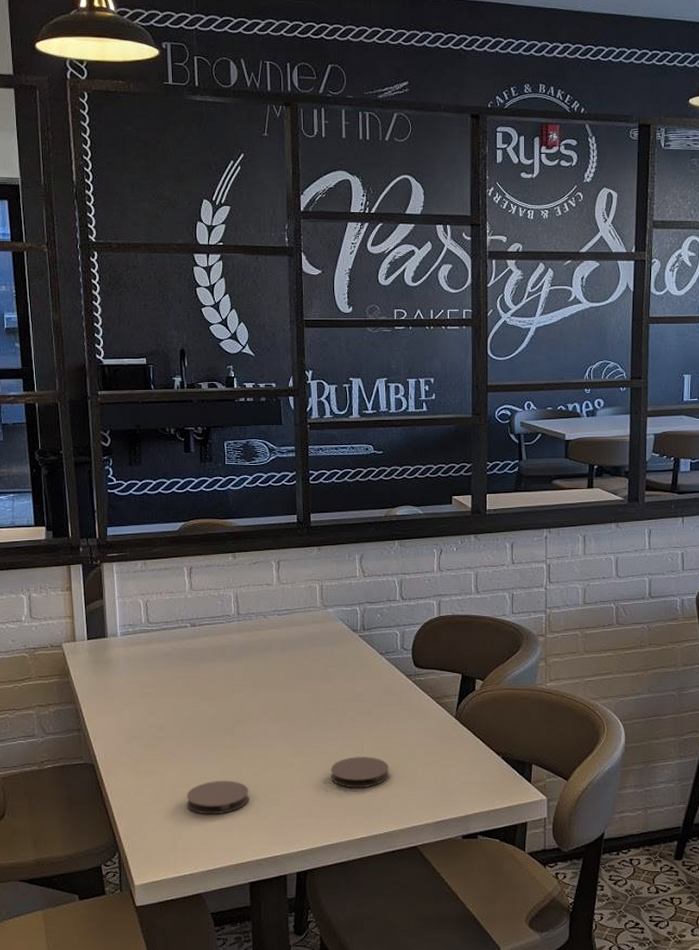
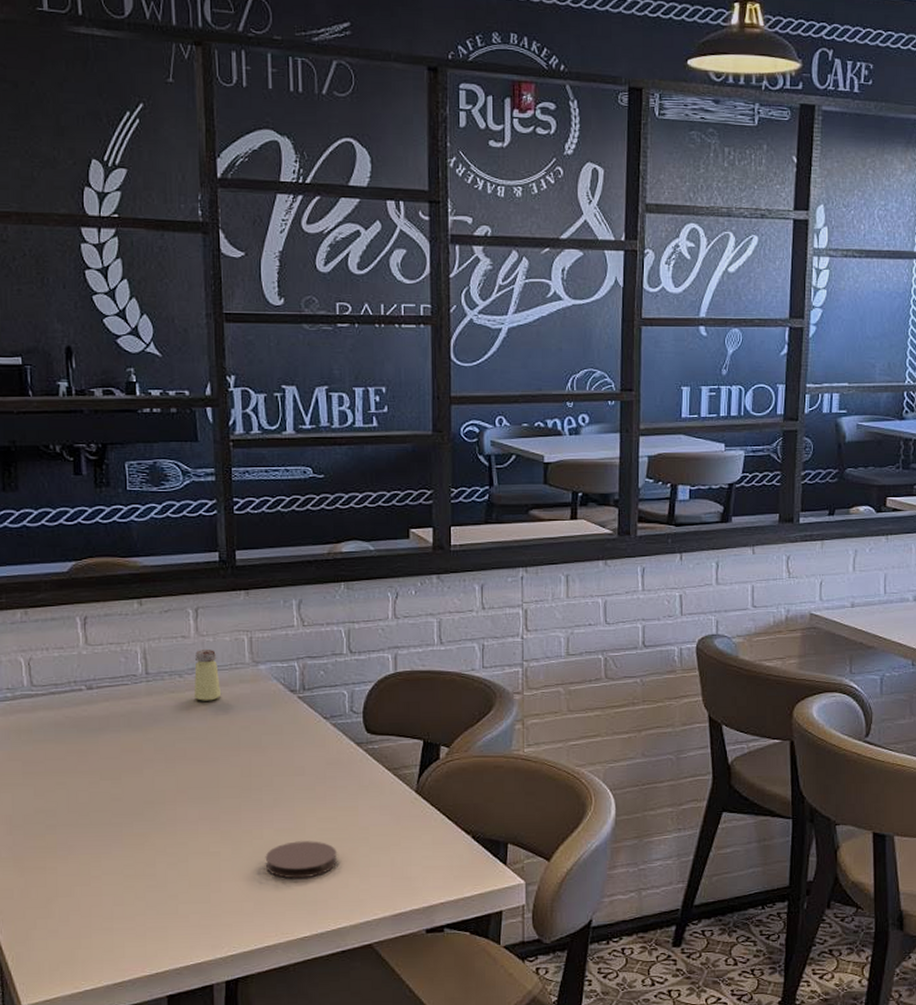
coaster: present [186,780,249,815] -> none [85,874,165,917]
saltshaker: none [275,594,297,638] -> present [193,648,221,701]

